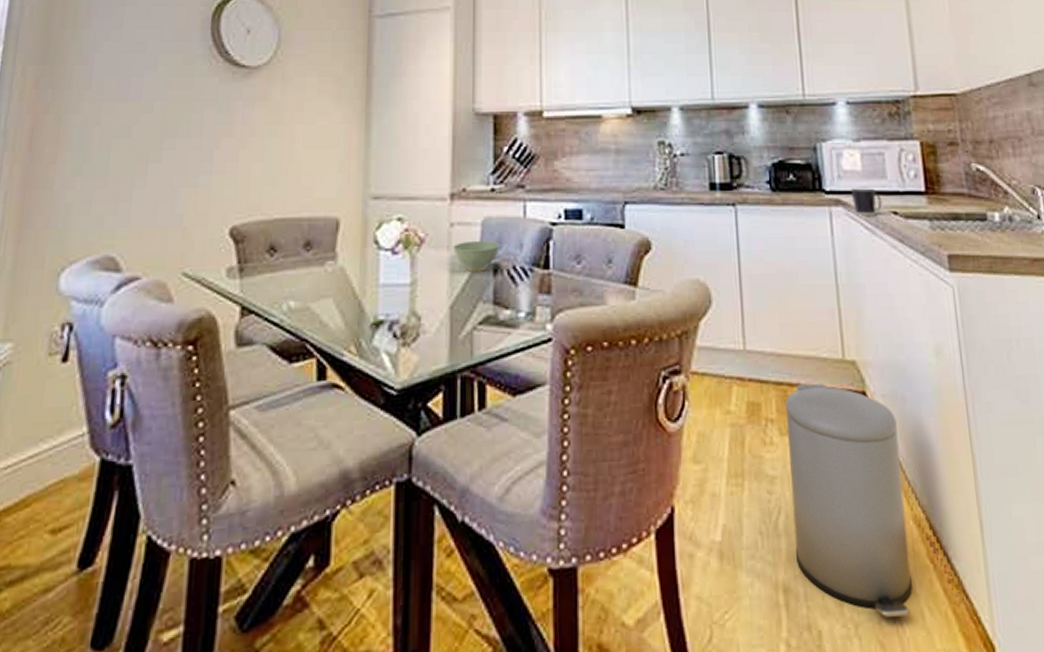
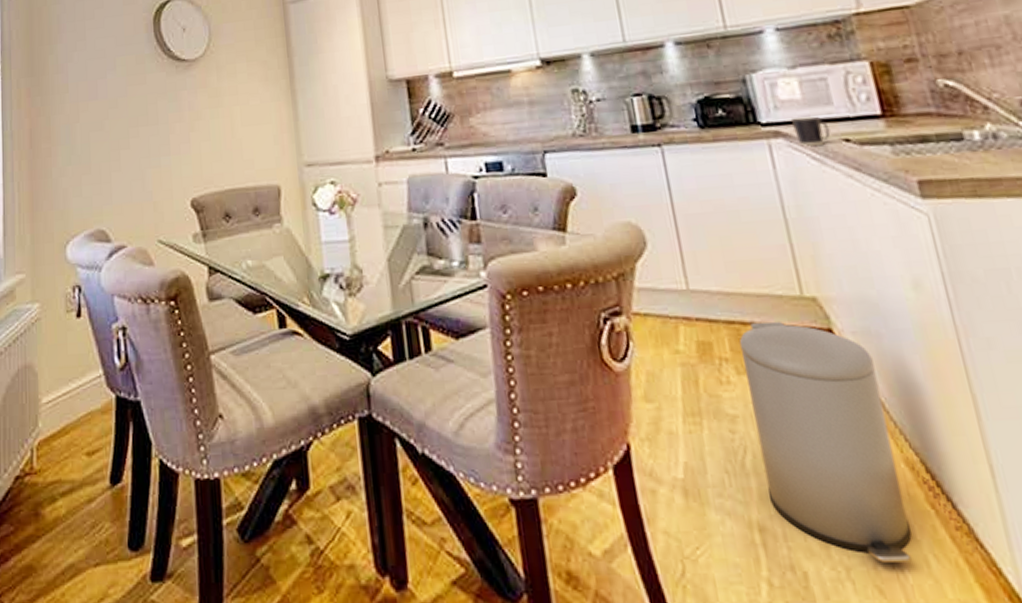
bowl: present [453,240,500,273] -> none [383,196,427,228]

